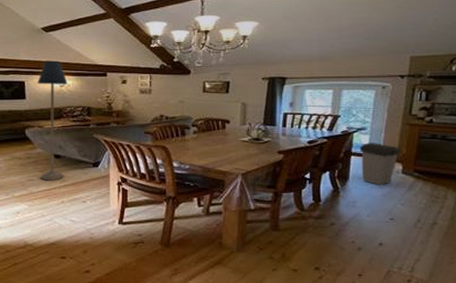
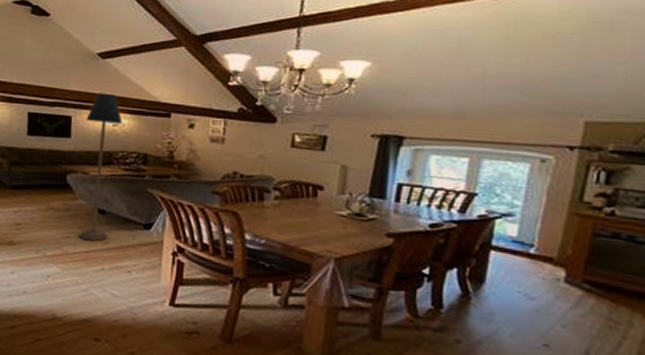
trash can: present [360,143,400,186] -> none [504,234,564,297]

